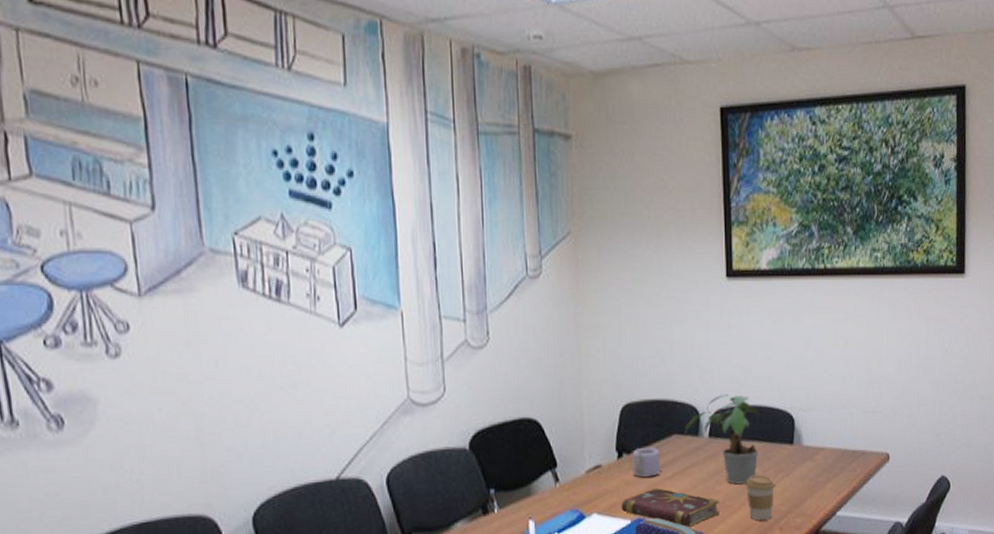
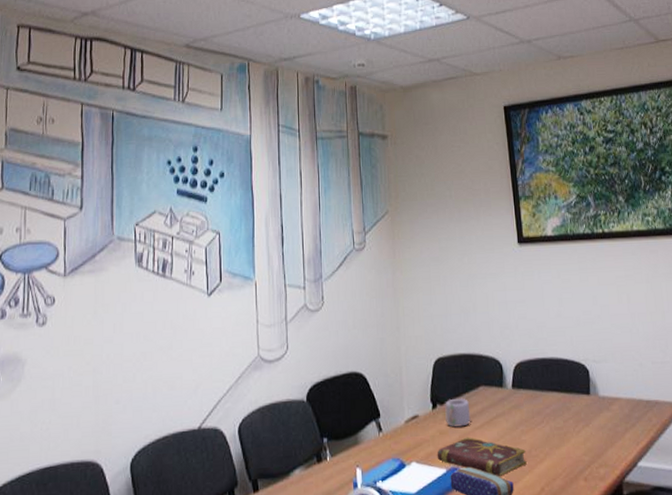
potted plant: present [685,394,759,485] -> none [490,347,558,434]
coffee cup: present [746,475,776,520] -> none [549,425,577,470]

